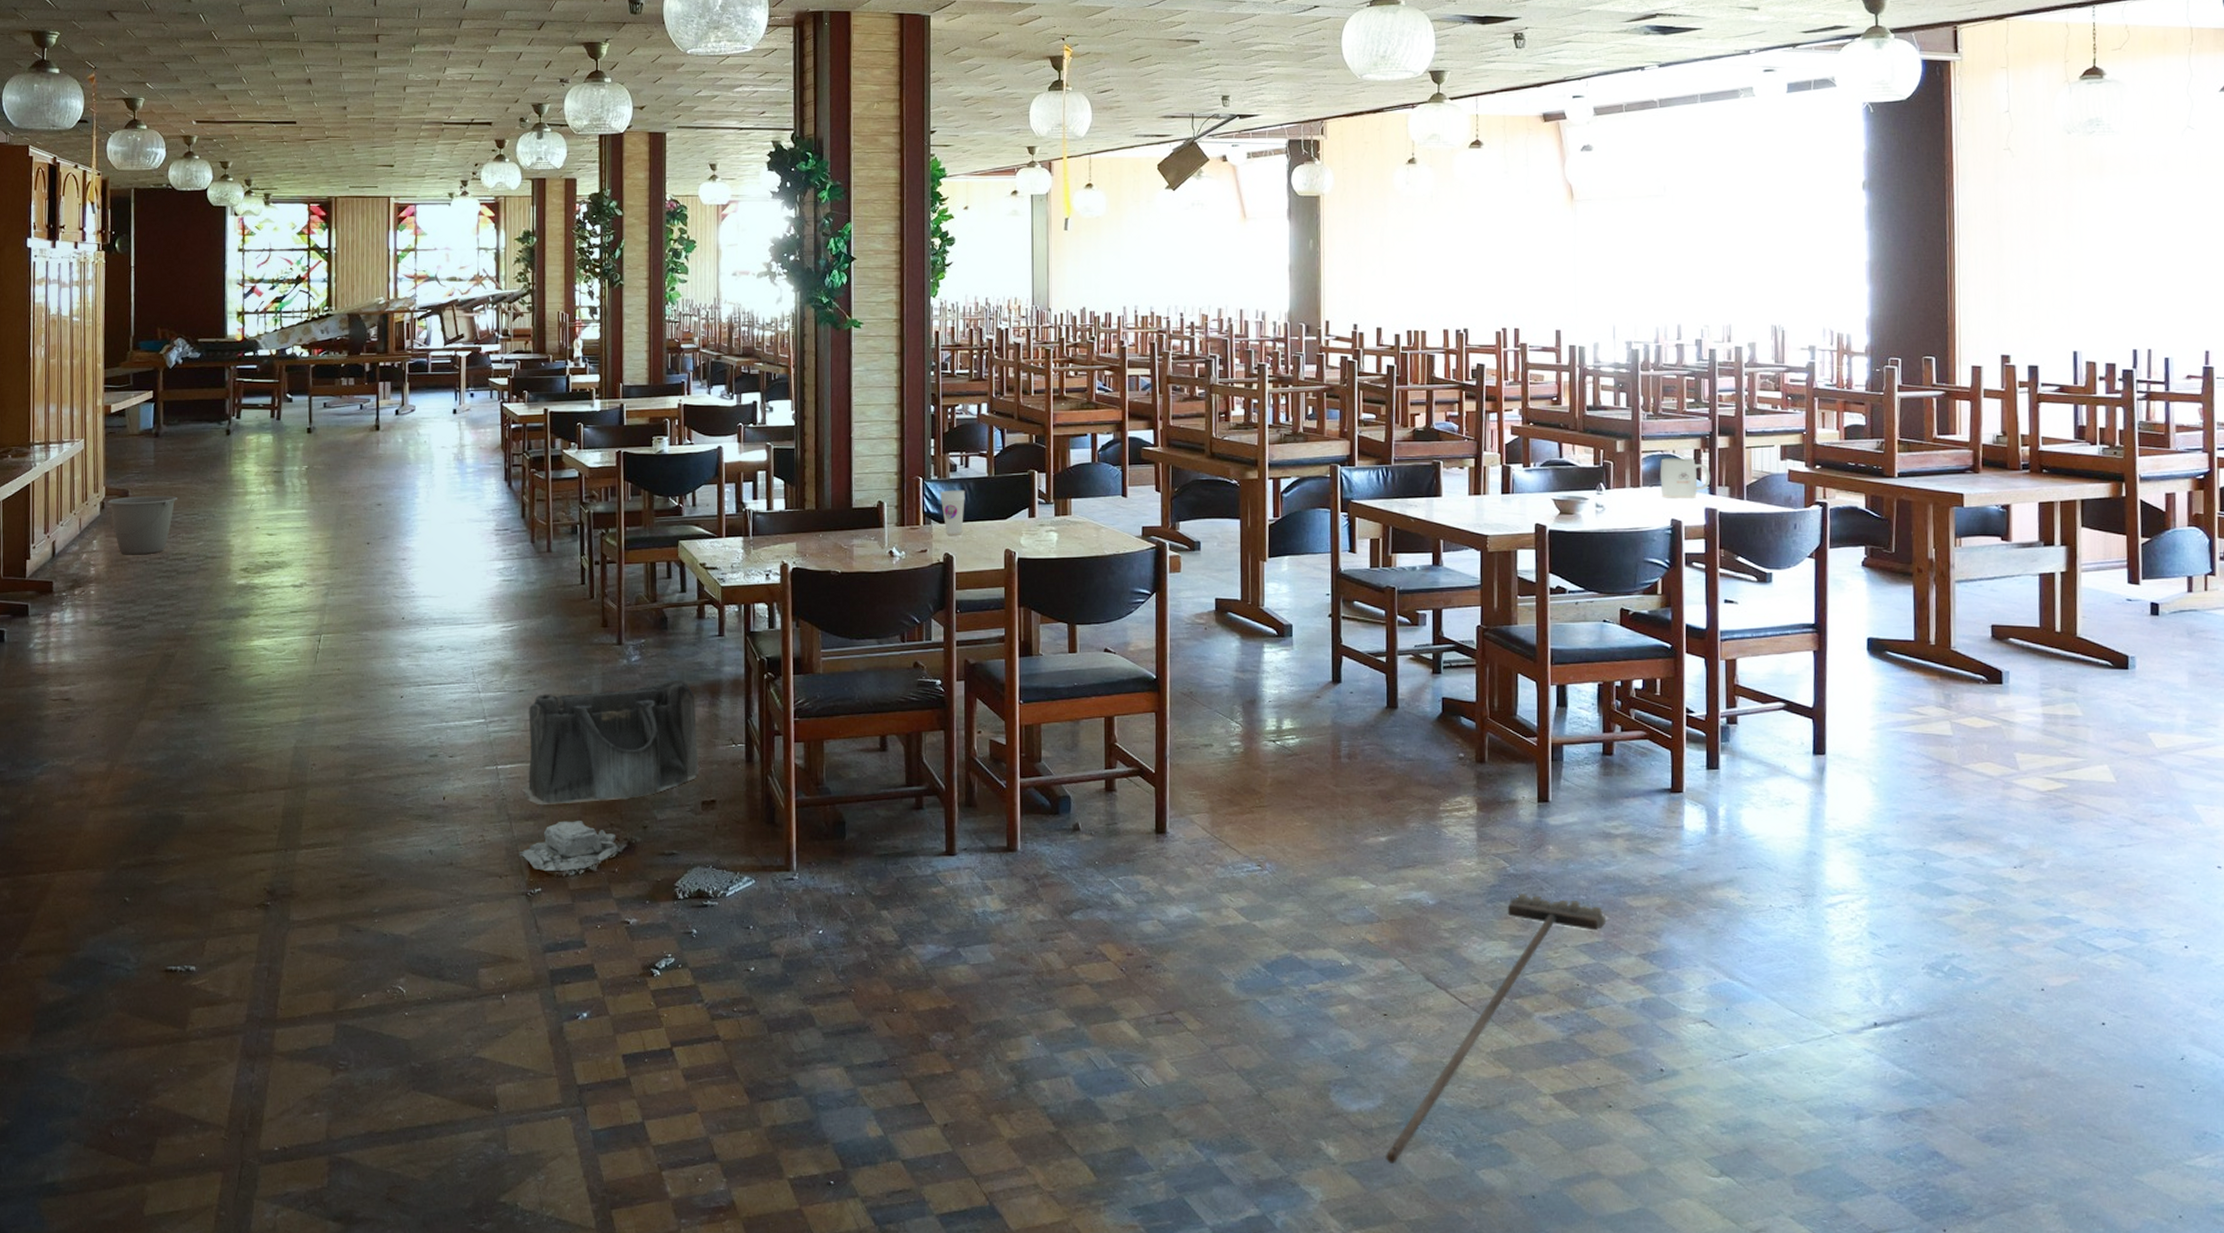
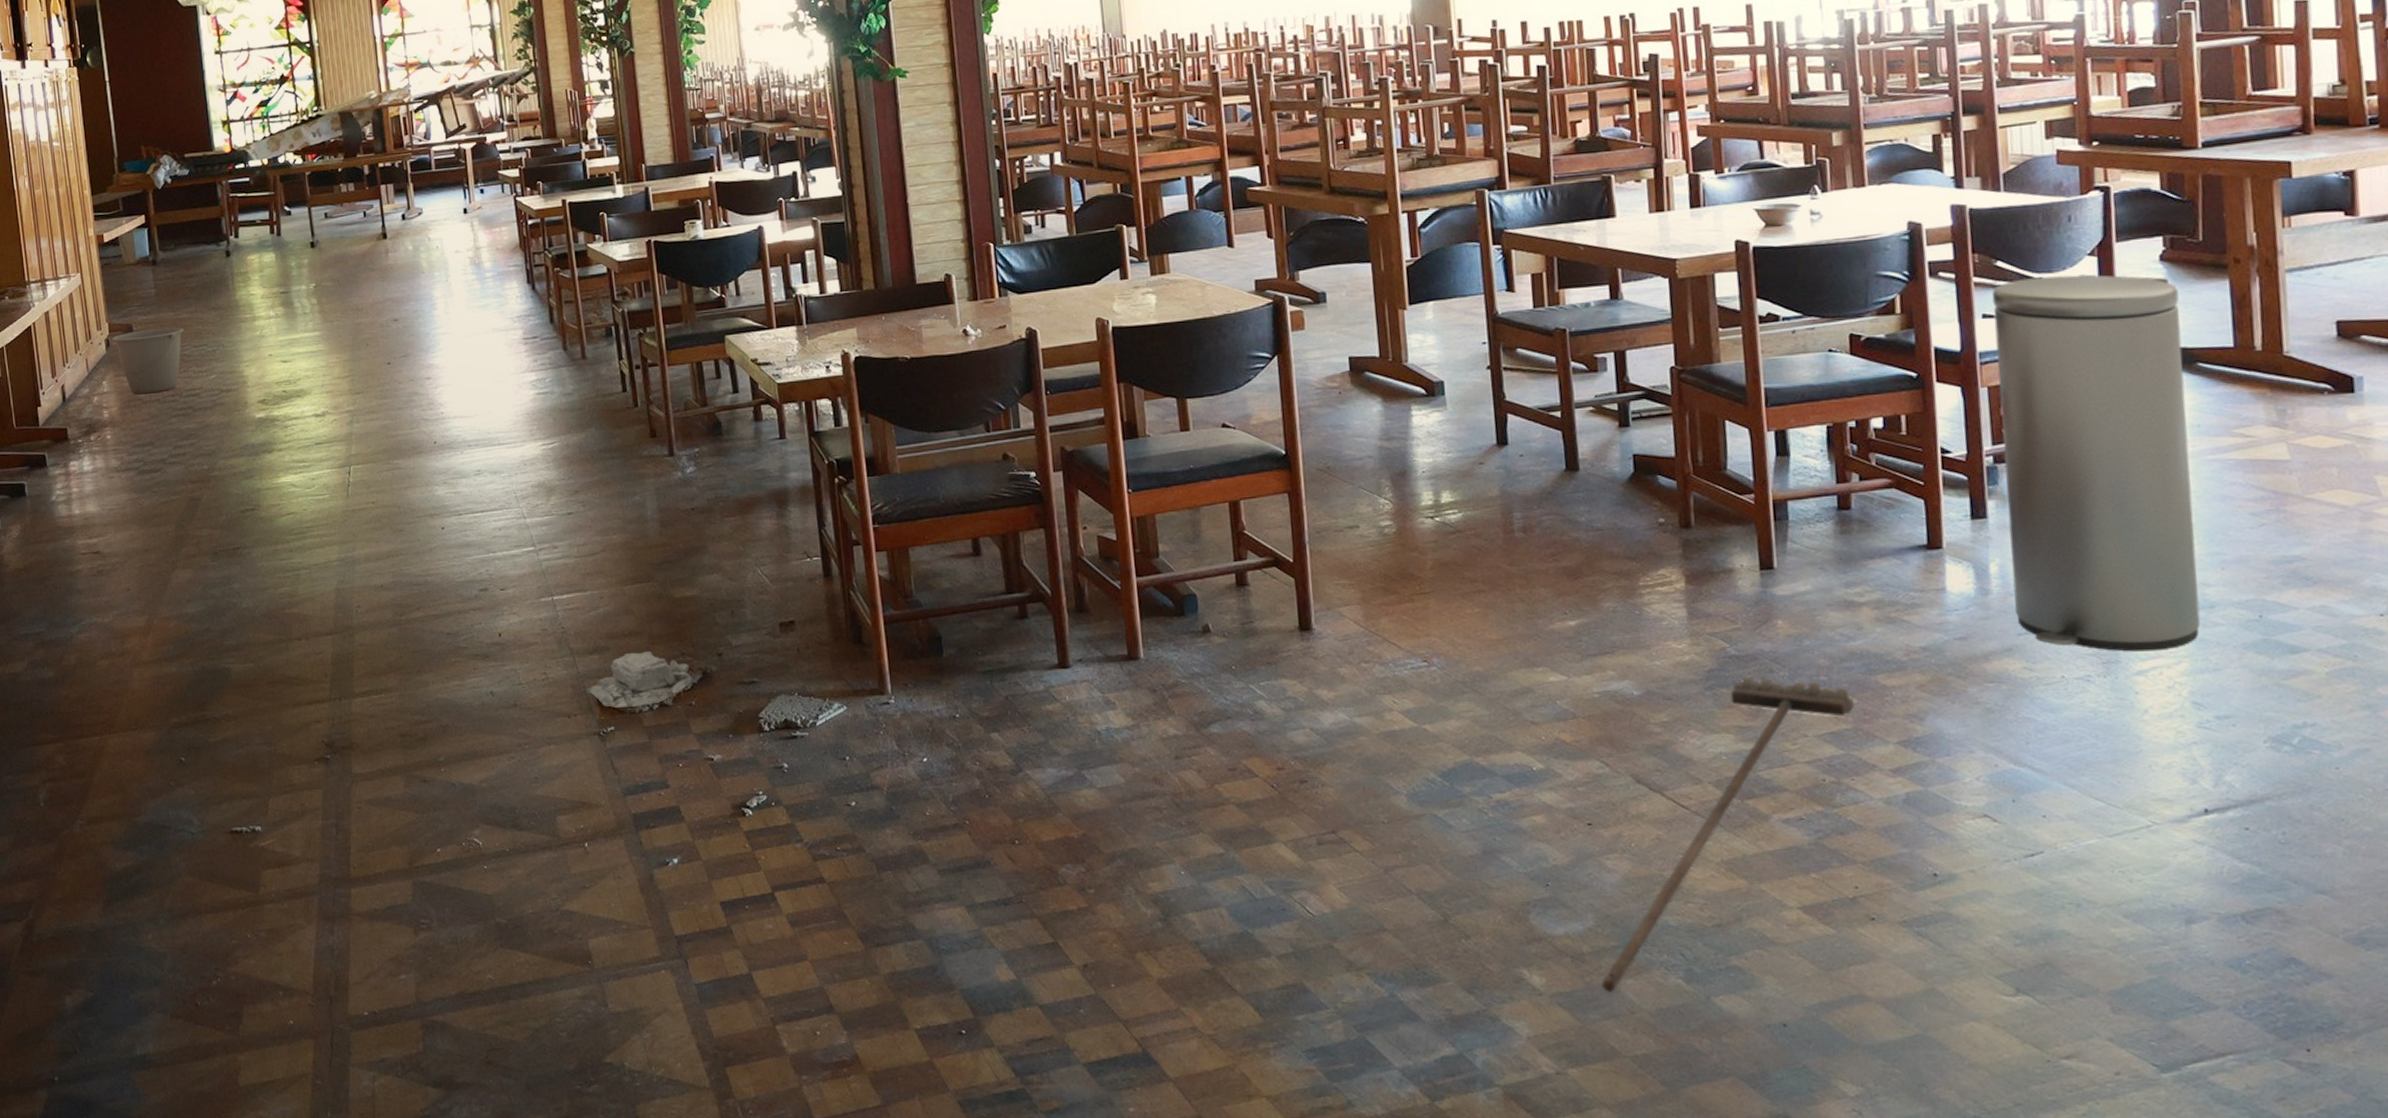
saddlebag: present [521,679,698,804] -> none [580,490,773,636]
cup: present [940,490,965,536] -> none [1015,253,1046,308]
mug: present [1660,458,1711,499] -> none [1889,146,1956,198]
pedal bin: none [1732,573,1879,888] -> present [1991,274,2201,652]

